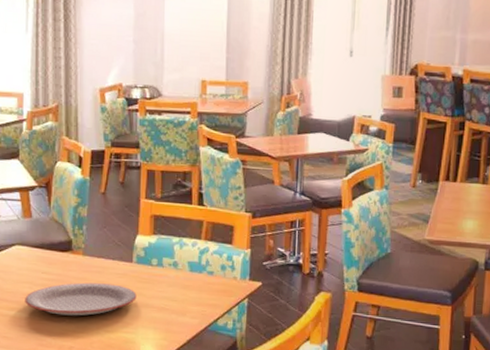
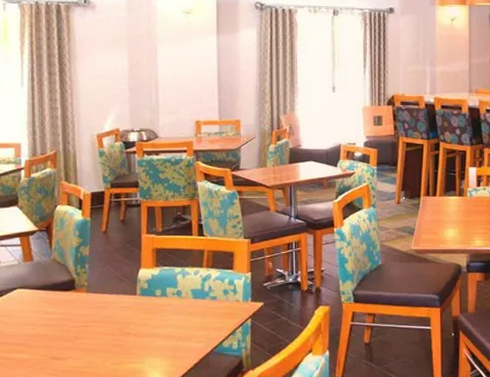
plate: present [25,282,137,316] -> none [28,317,142,353]

